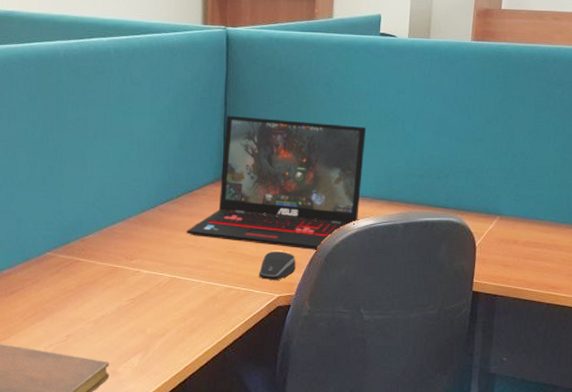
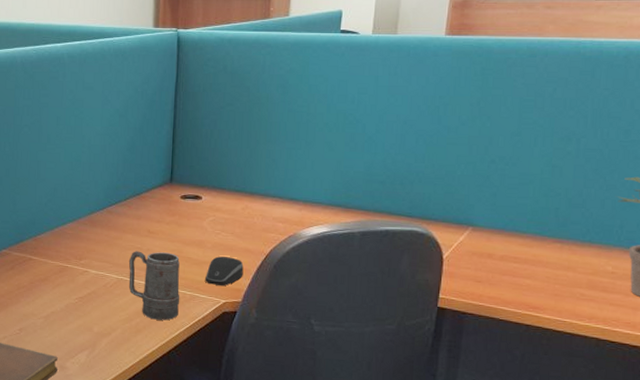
mug: none [181,249,235,318] -> present [128,251,180,321]
laptop: present [186,115,367,251] -> none [133,118,323,258]

